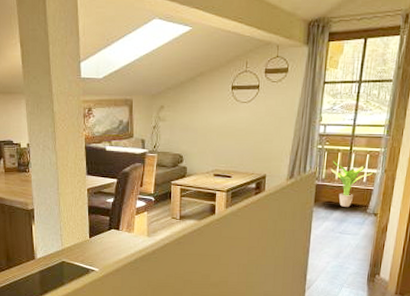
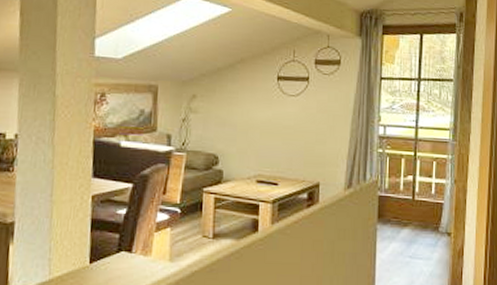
potted plant: present [330,161,373,208] -> none [394,168,441,225]

